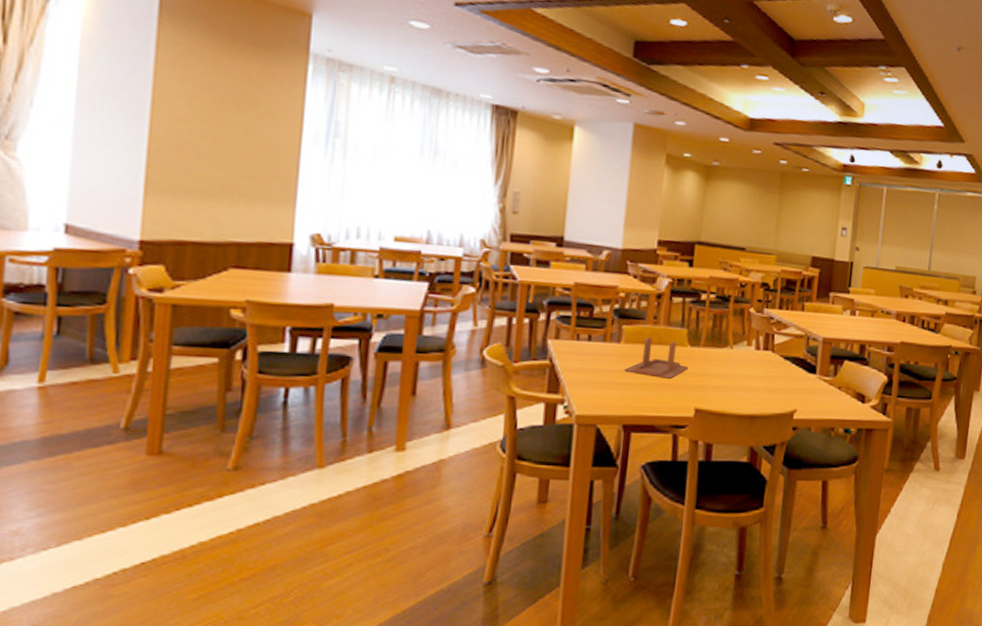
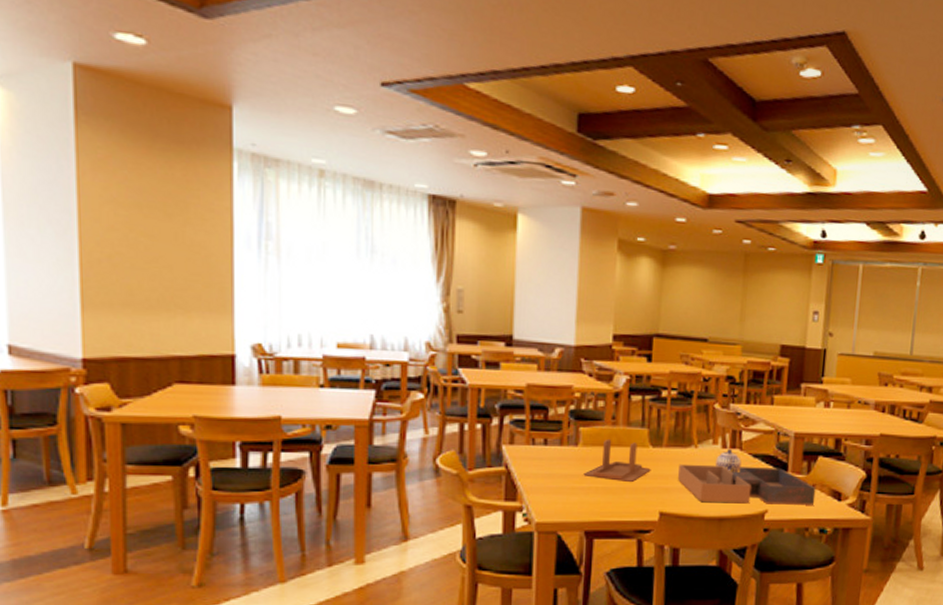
tray: none [714,363,842,406] -> present [678,463,816,505]
teapot: none [748,350,773,373] -> present [714,448,742,472]

